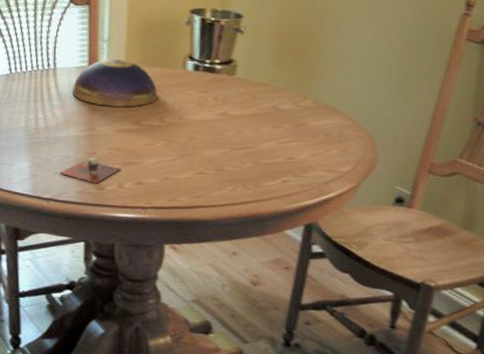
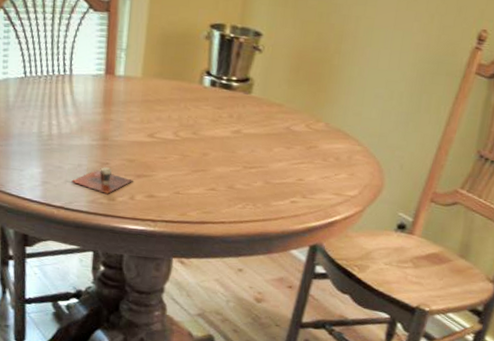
decorative bowl: present [73,58,157,107] -> none [88,68,173,119]

